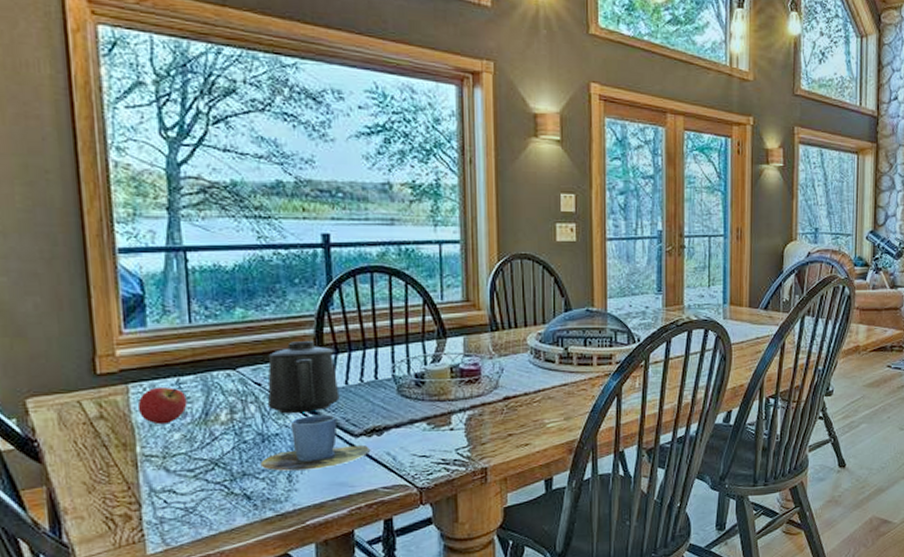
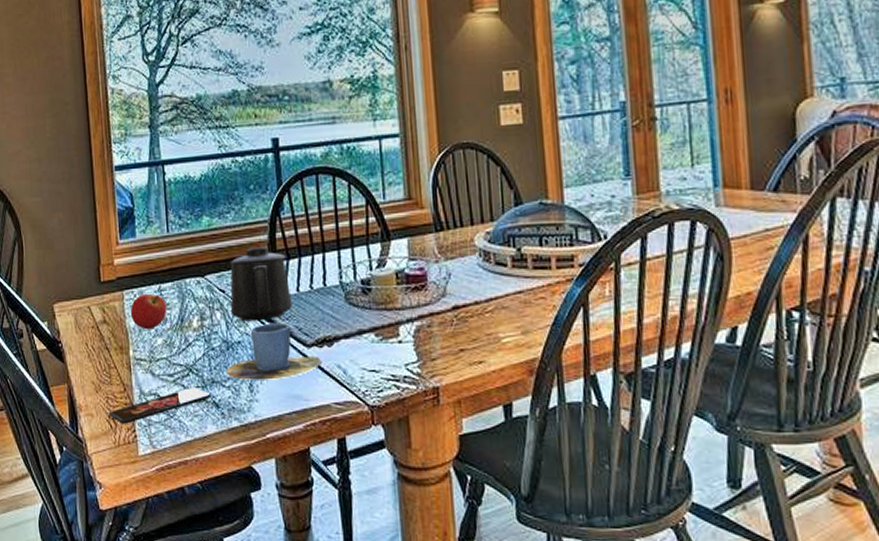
smartphone: none [105,480,241,524] -> present [108,386,211,424]

